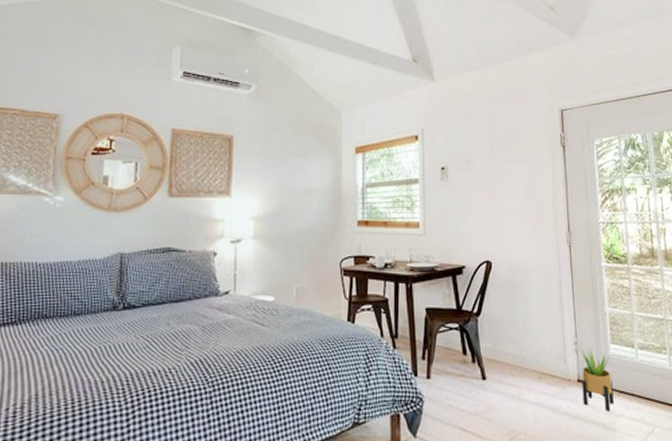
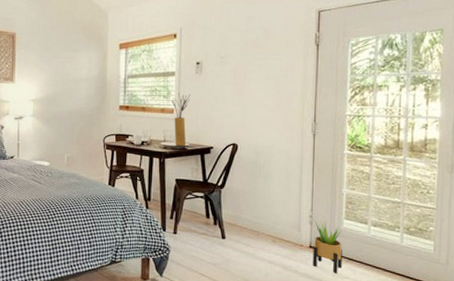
vase: none [416,202,437,268] -> present [171,92,190,147]

